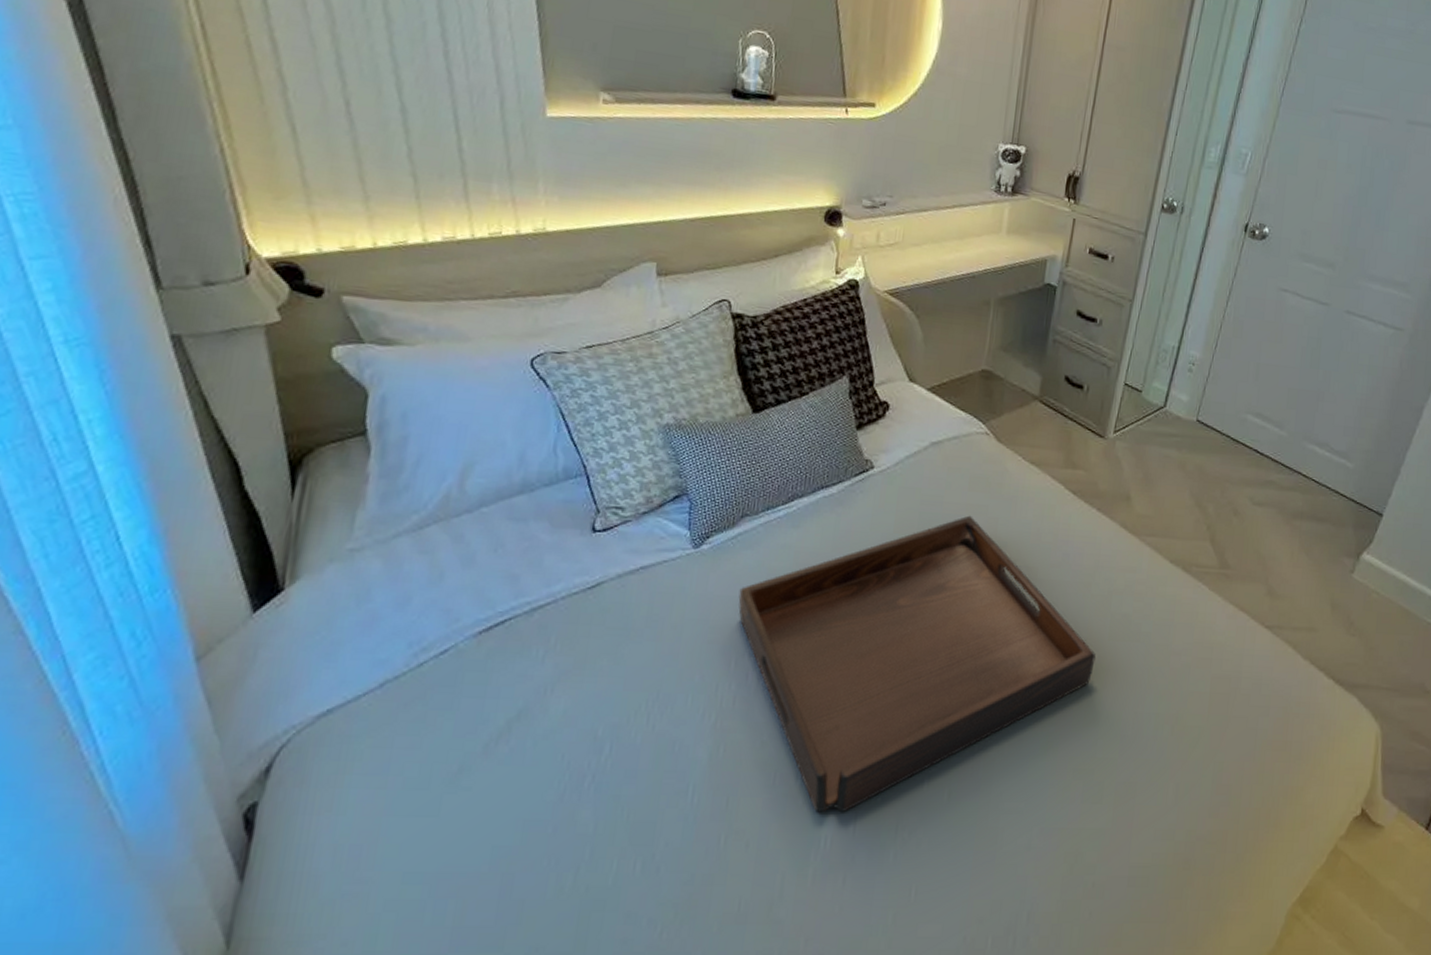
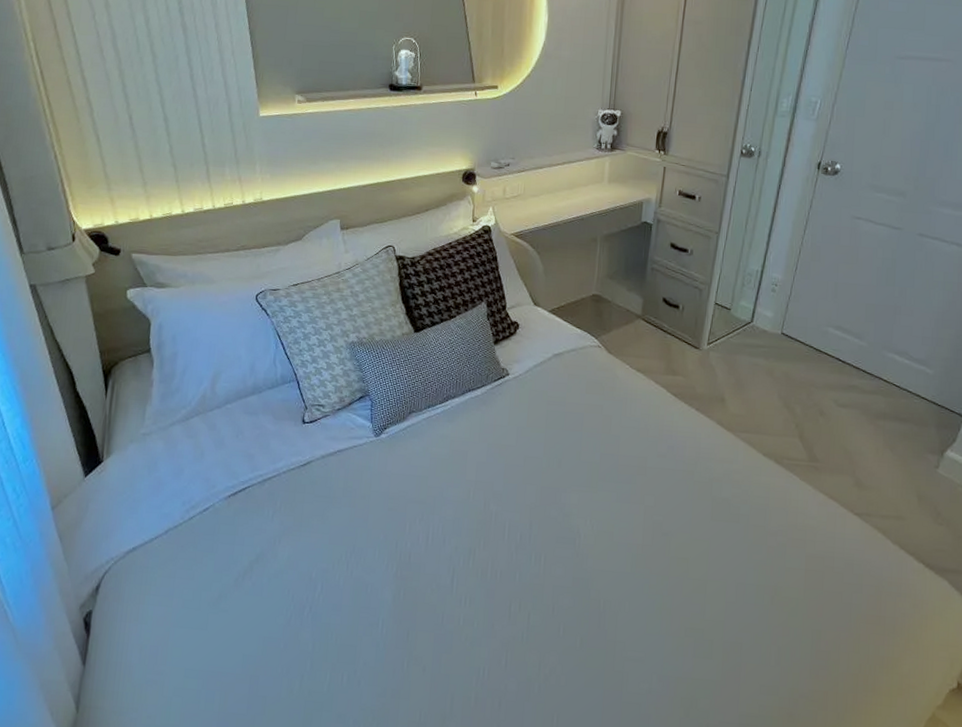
serving tray: present [738,515,1096,813] -> none [410,413,700,650]

